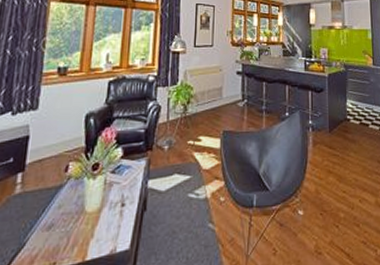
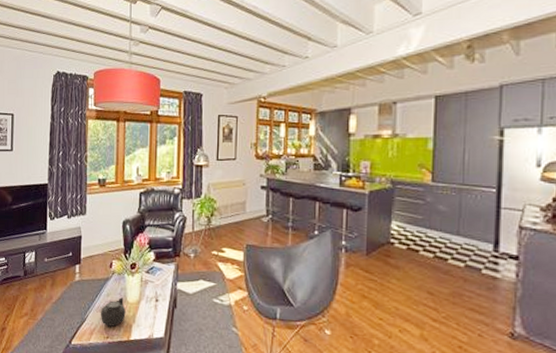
teapot: none [46,207,83,248] -> present [100,297,126,327]

